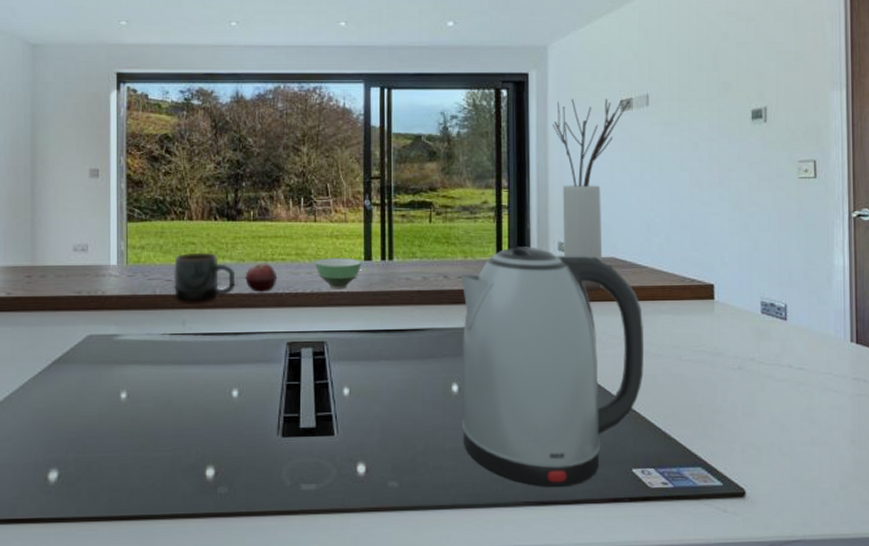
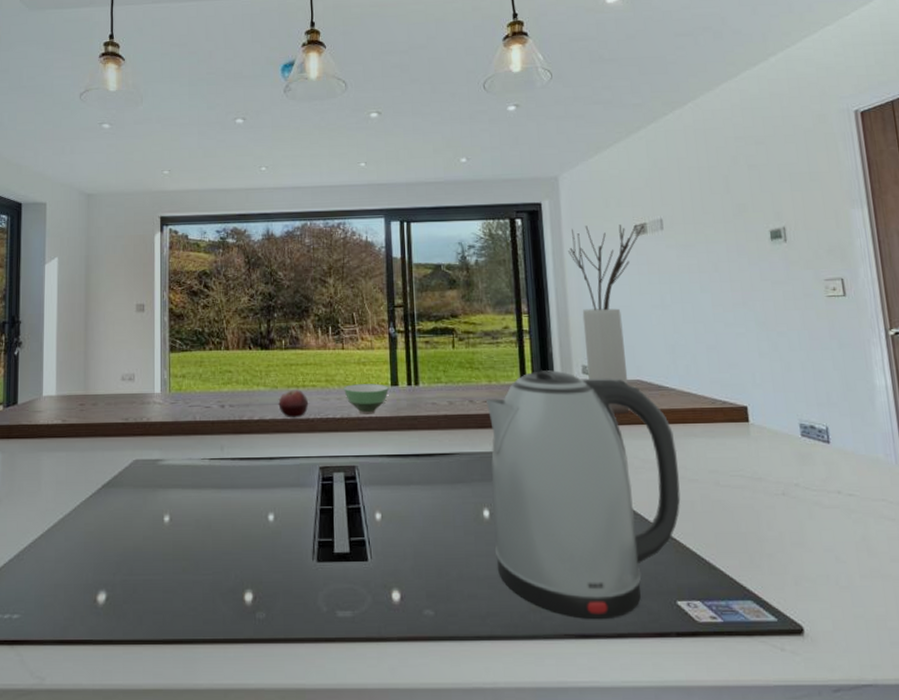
mug: present [173,252,235,306] -> none [211,379,269,431]

